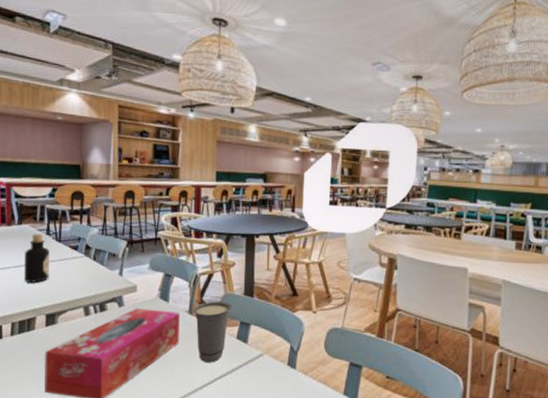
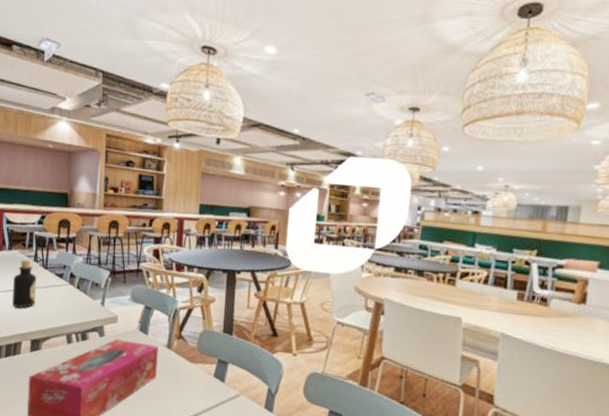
cup: present [193,301,233,363] -> none [171,337,211,400]

